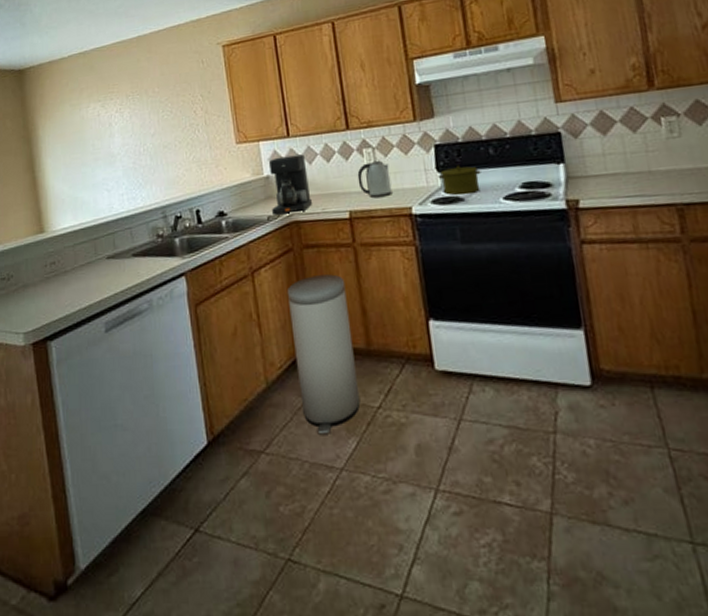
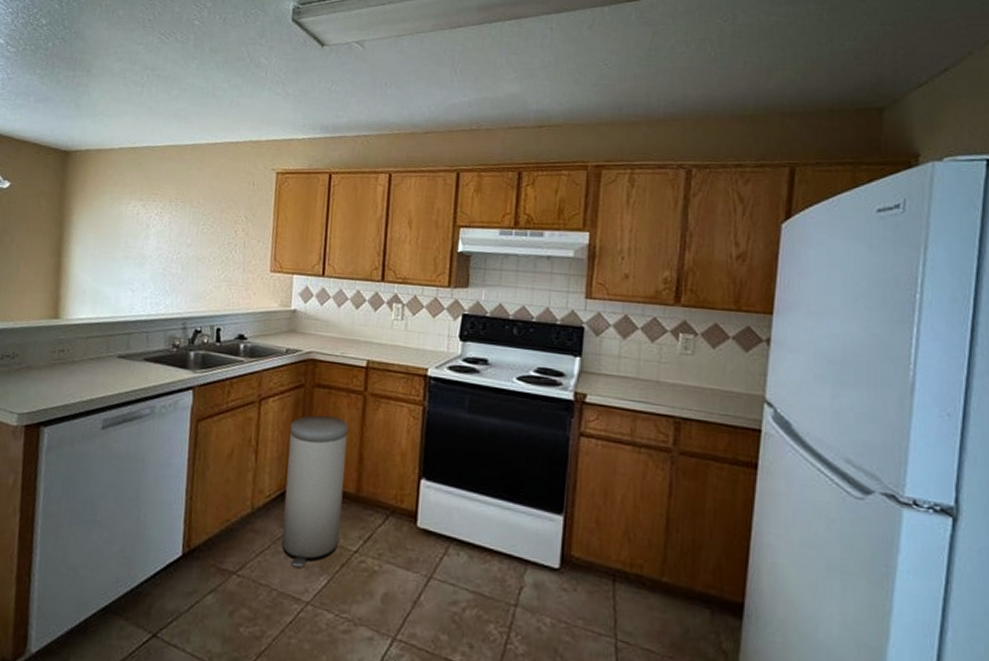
coffee maker: present [268,154,312,215] -> none [292,293,335,352]
kettle: present [357,160,393,199] -> none [381,316,415,354]
cooking pot: present [438,164,481,196] -> none [459,337,501,368]

